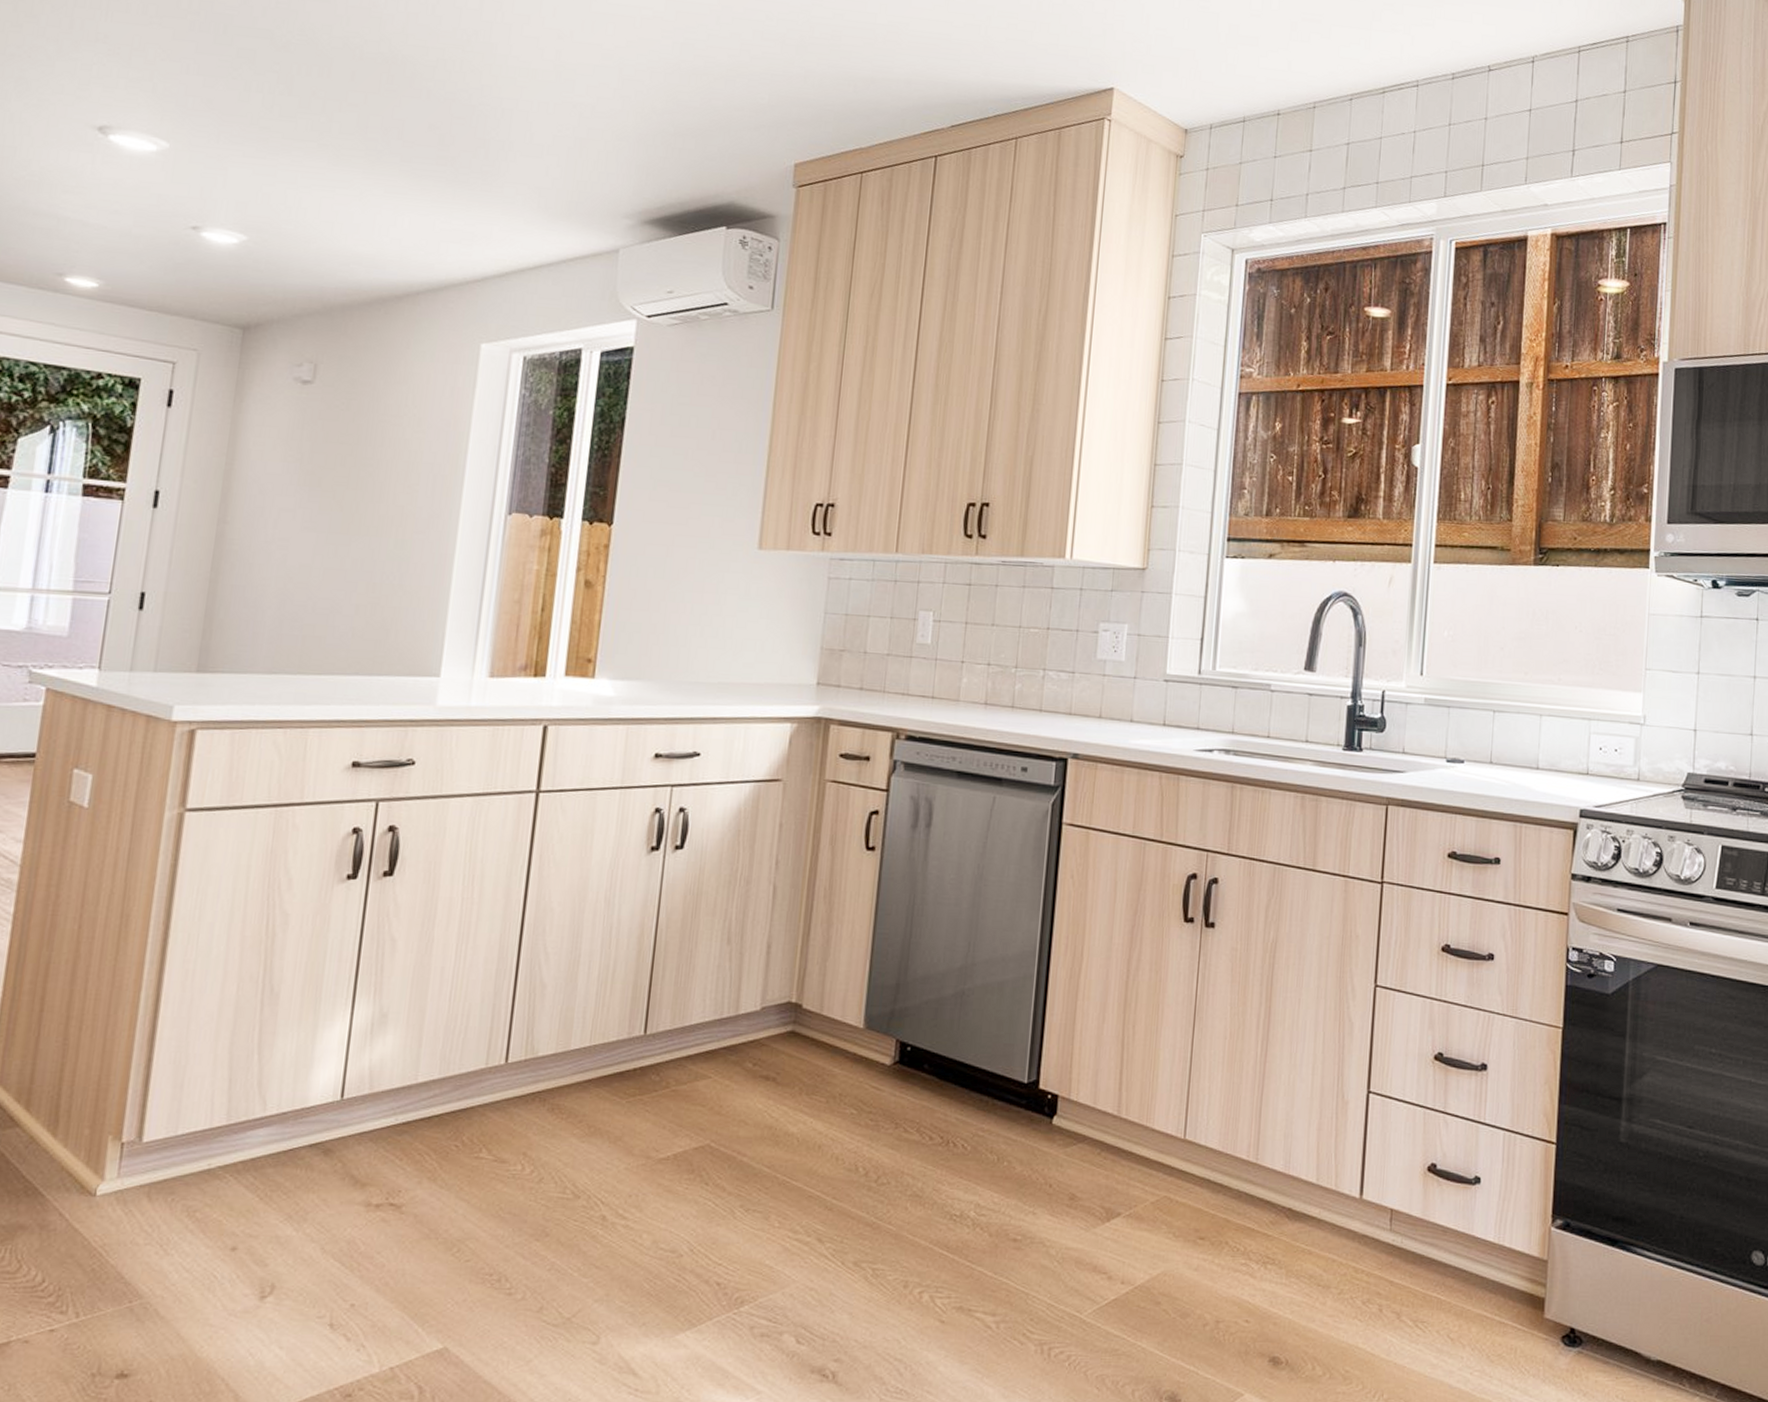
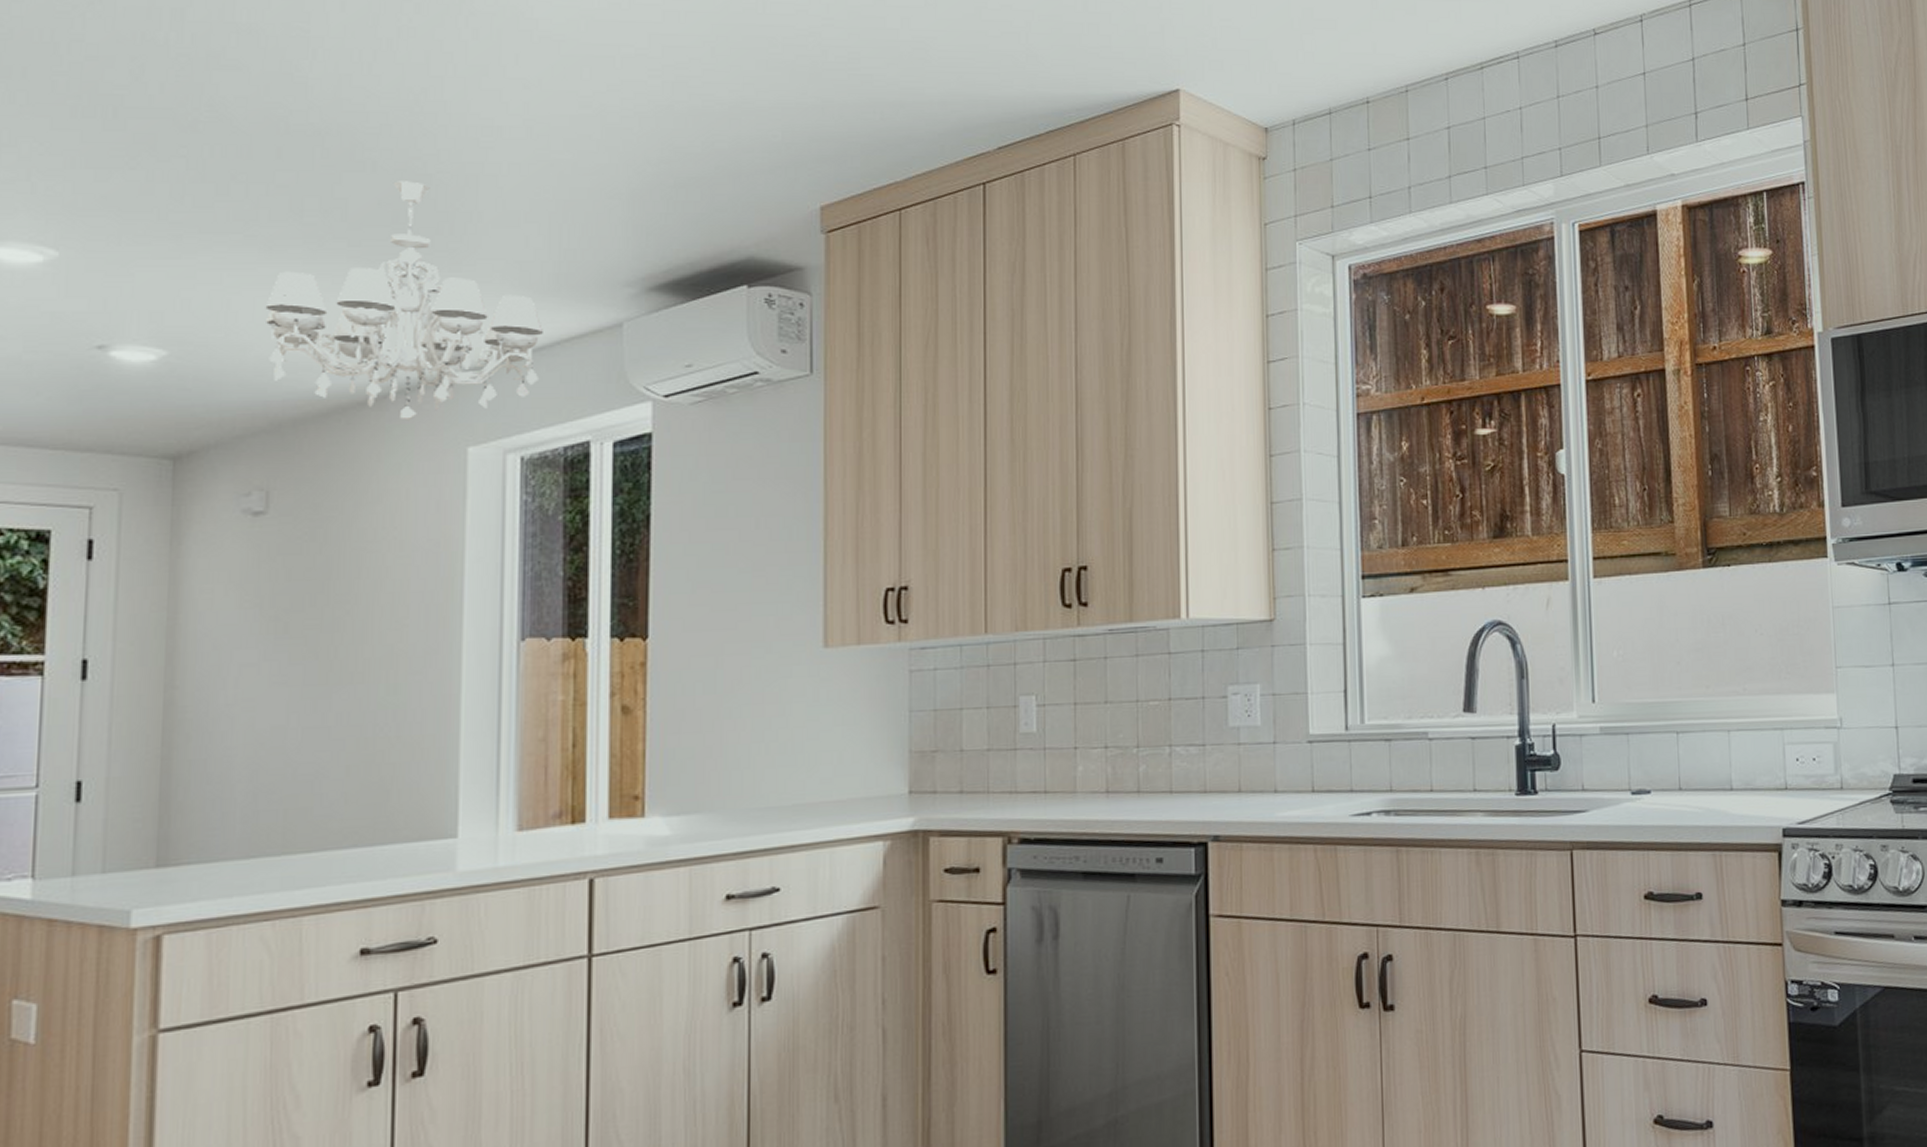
chandelier: none [327,109,553,316] -> present [265,181,543,421]

